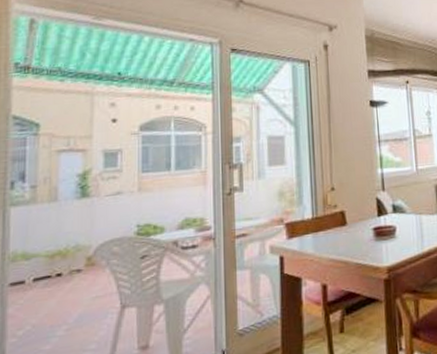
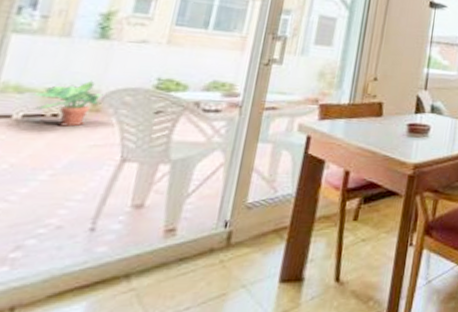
potted plant: none [37,237,95,284] -> present [32,80,103,127]

